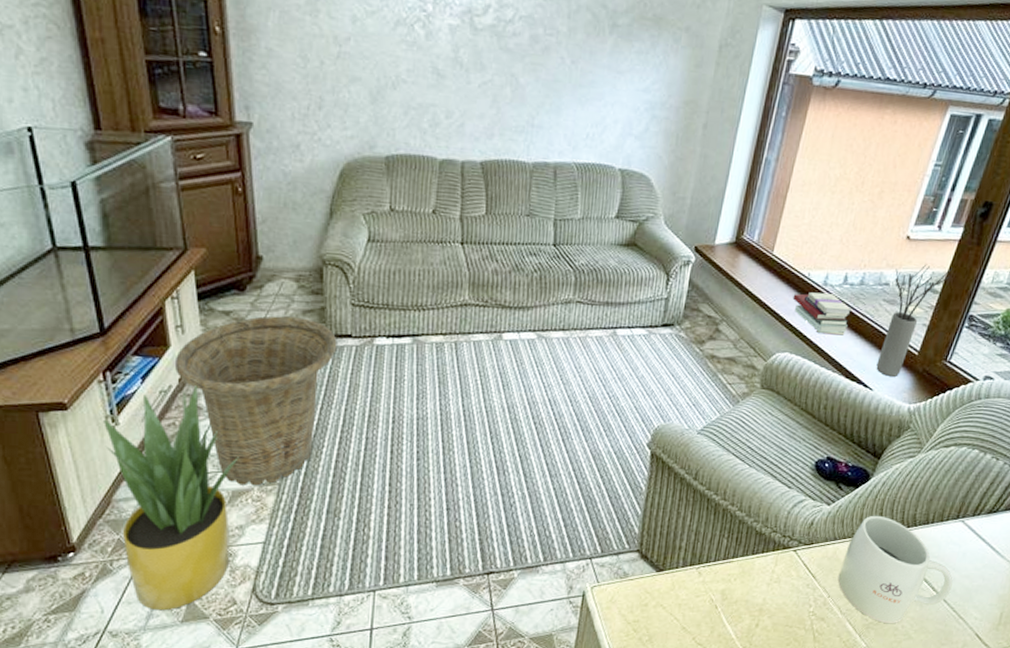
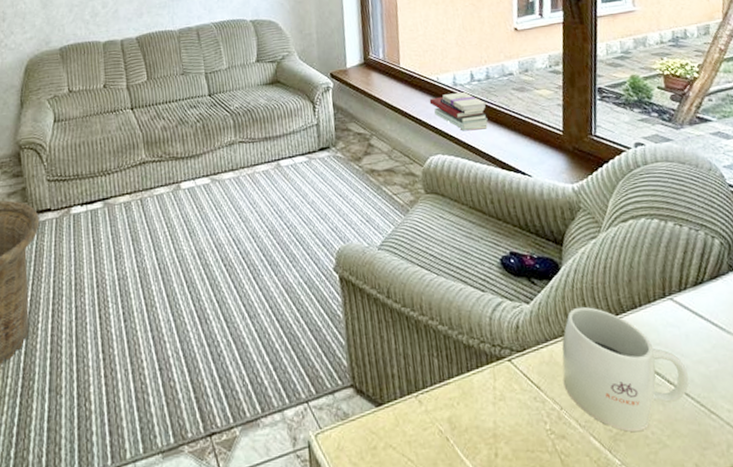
vase: present [876,264,952,377] -> none [514,48,566,160]

